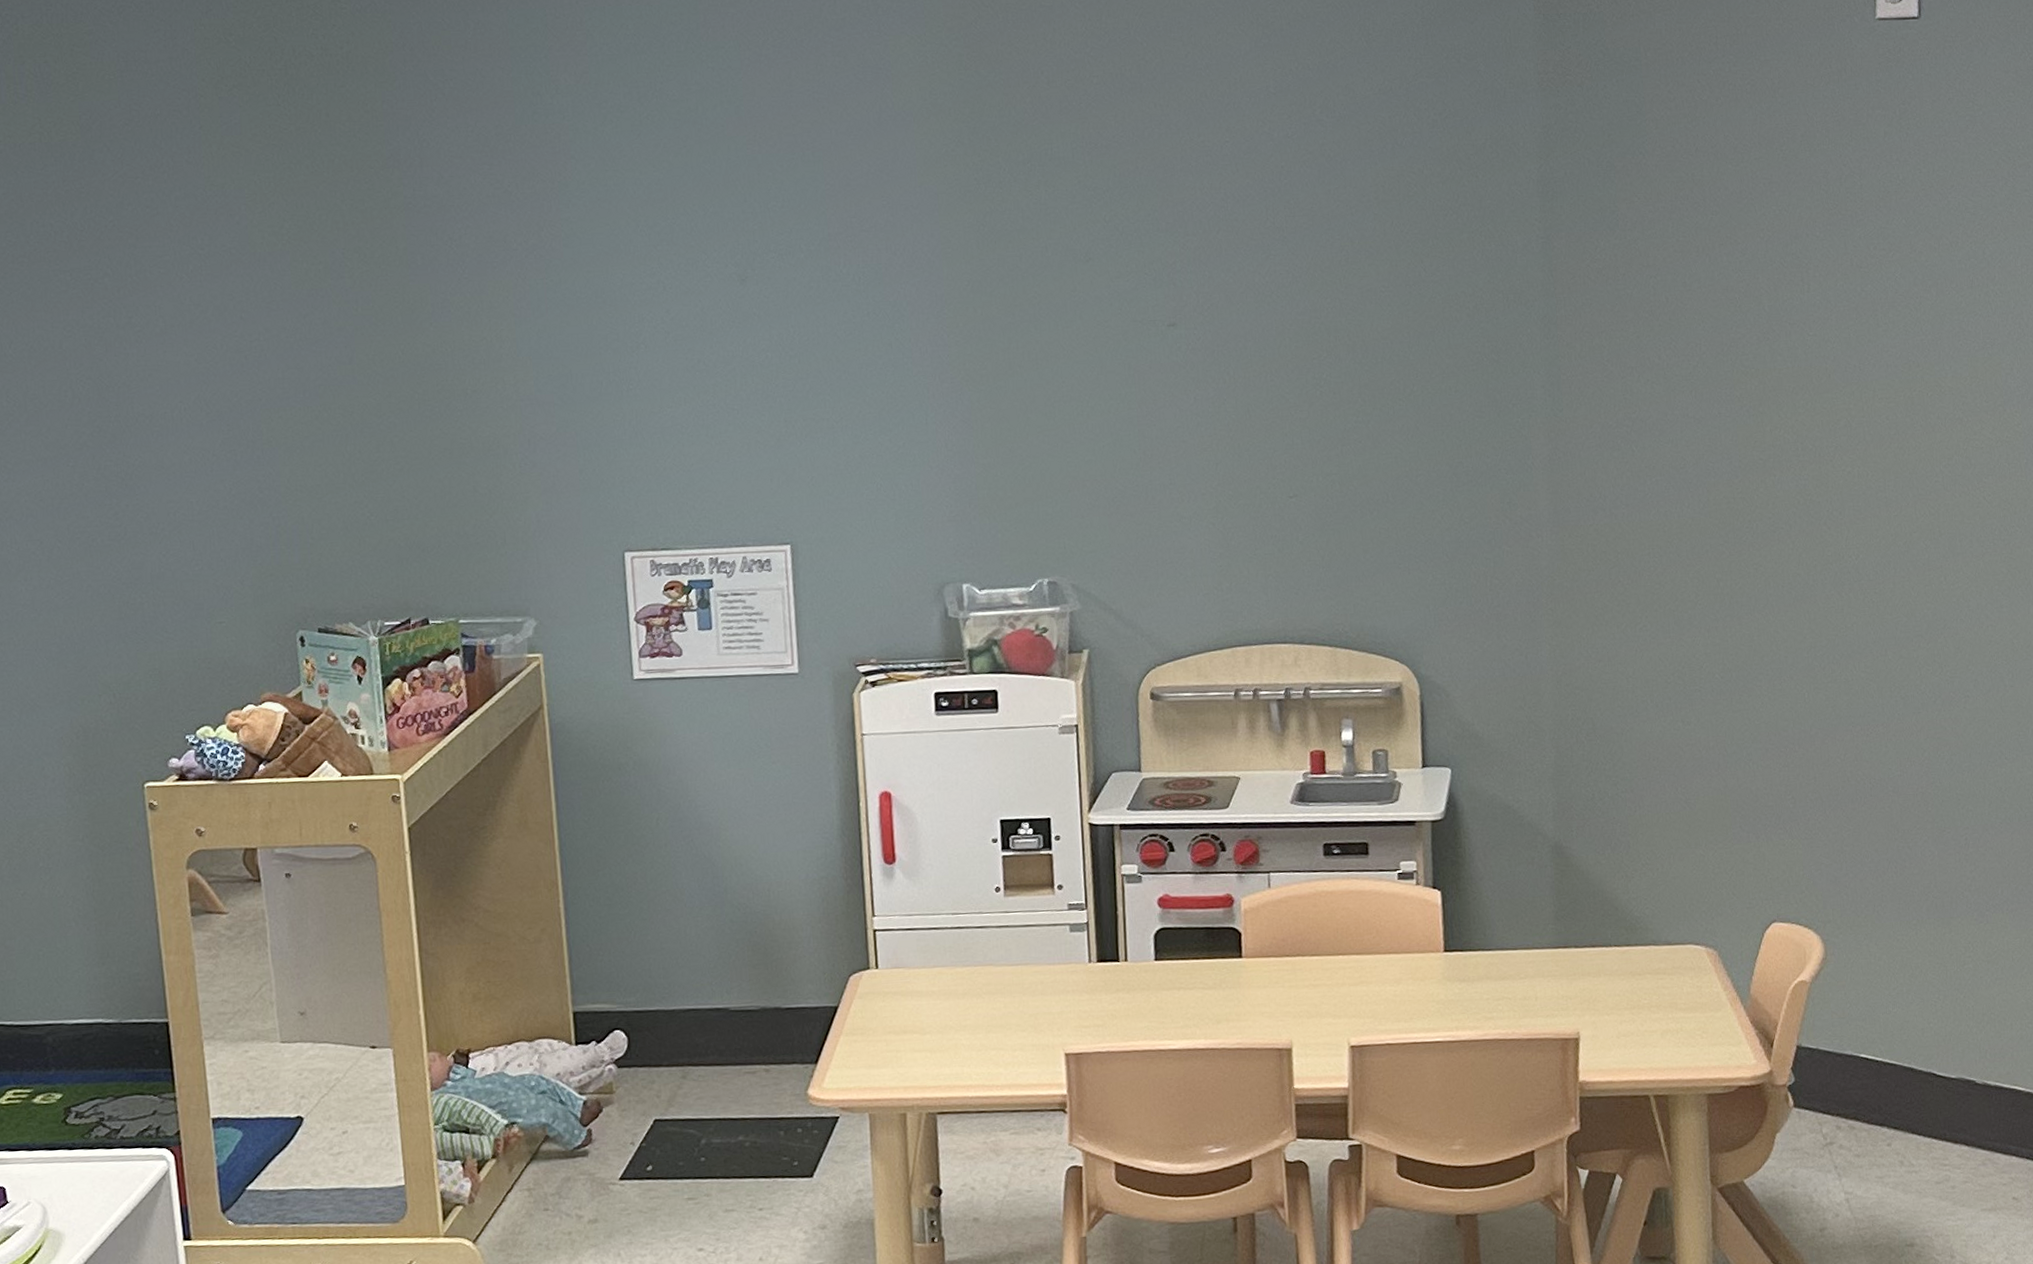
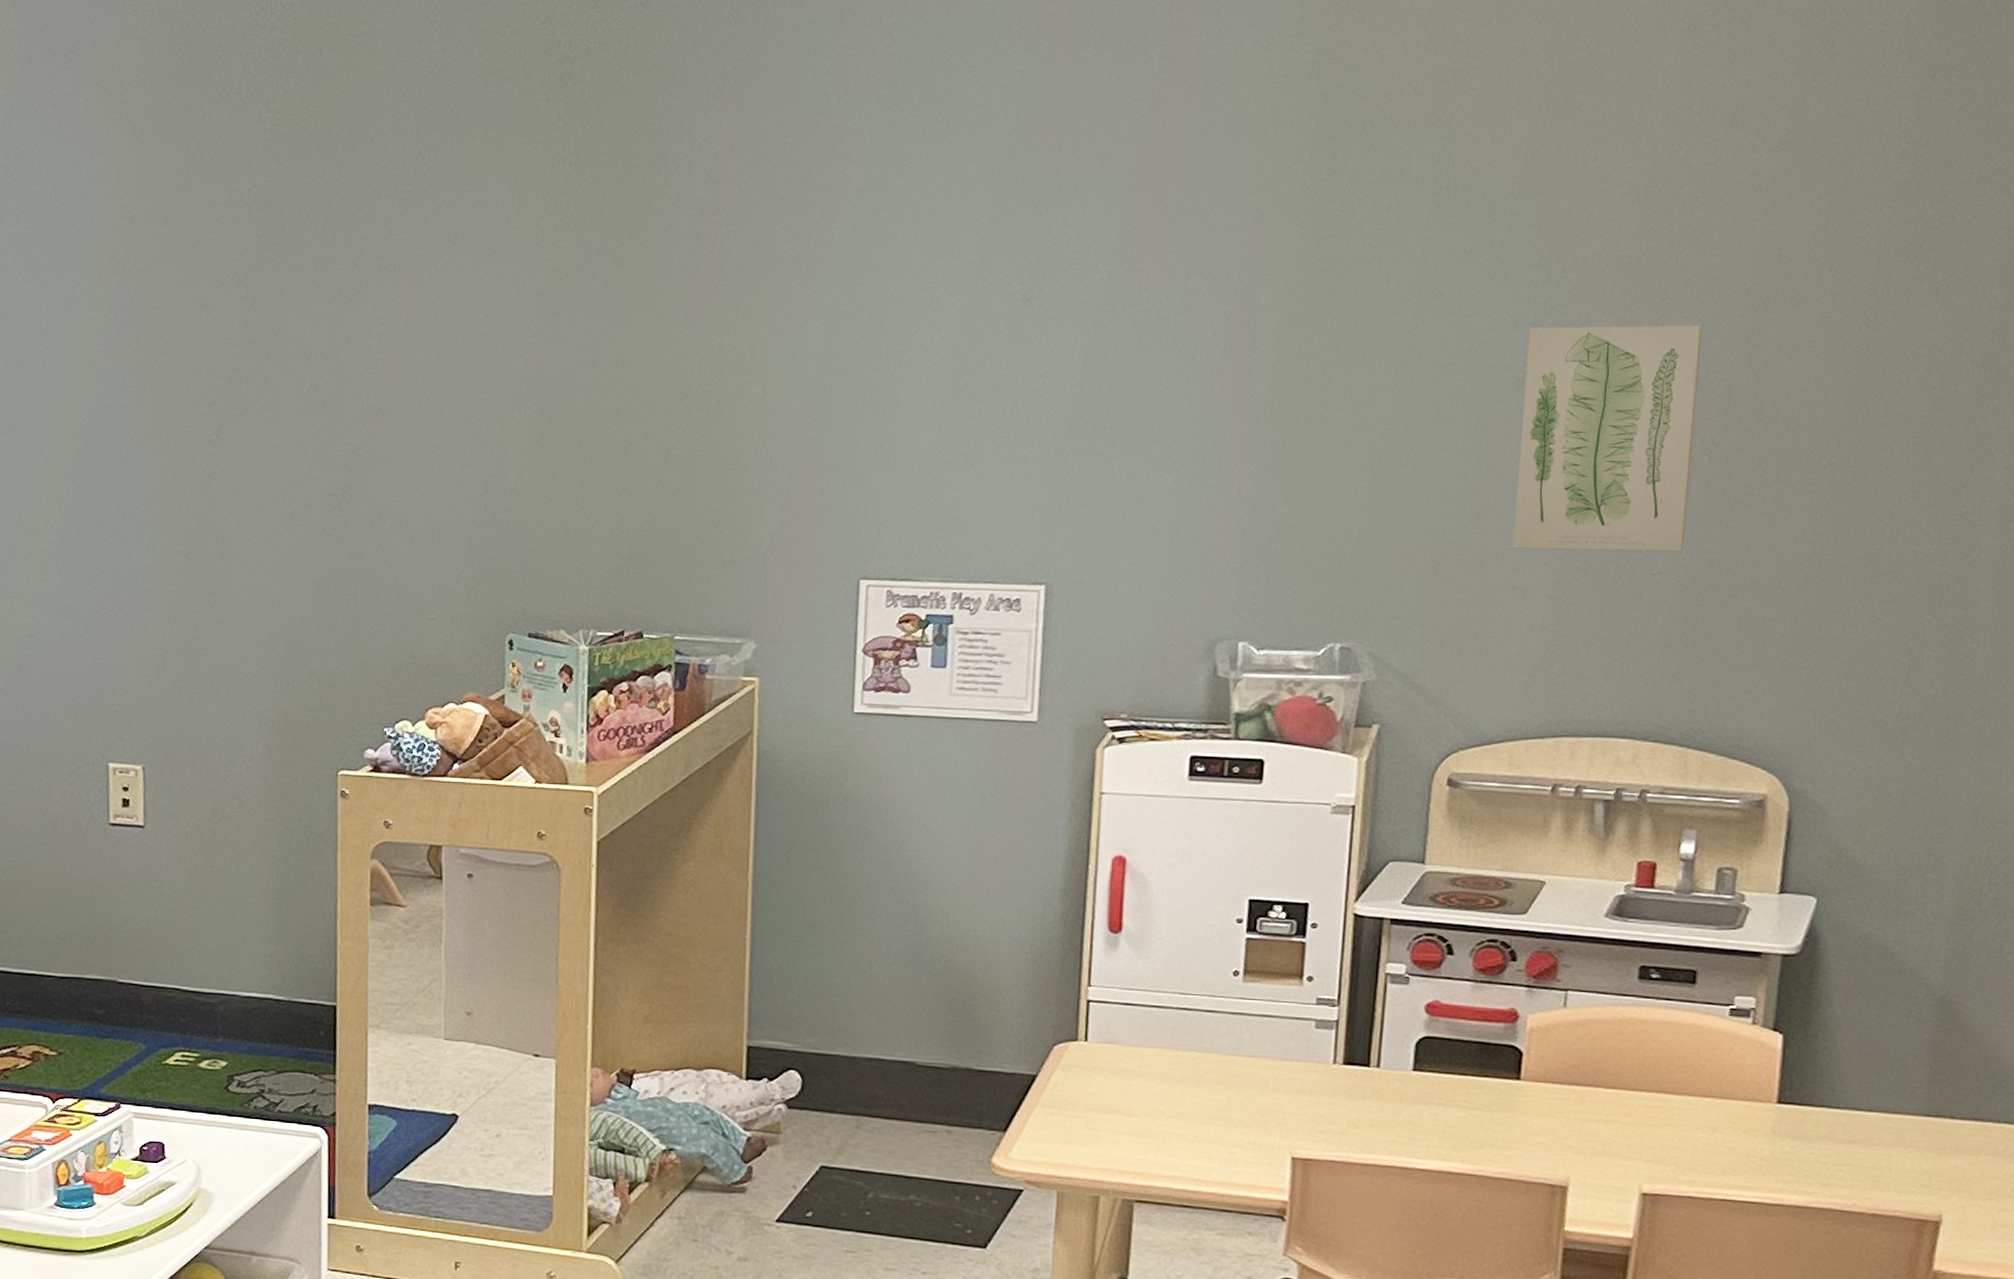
wall art: none [1165,277,1311,483] -> present [1513,325,1704,553]

